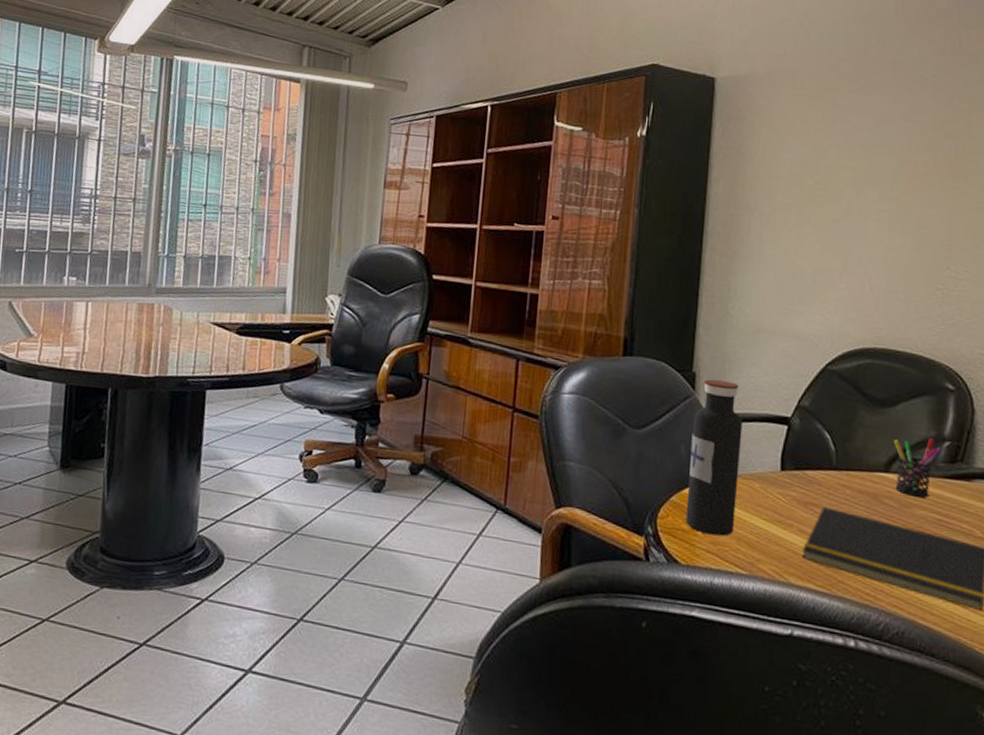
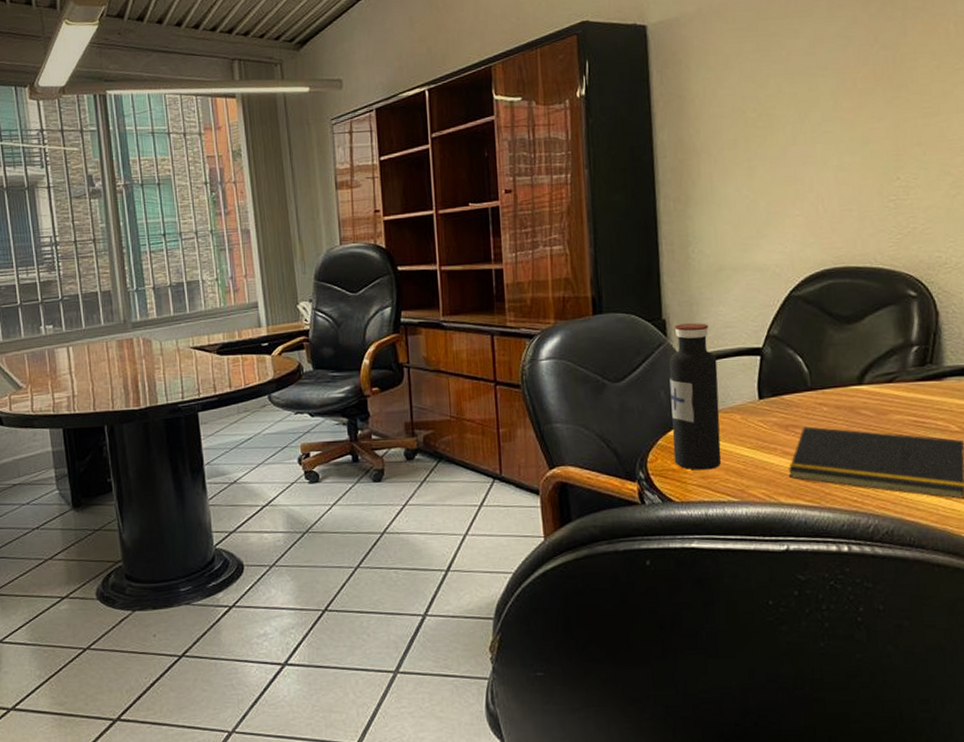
pen holder: present [893,438,943,498] -> none [863,345,912,403]

